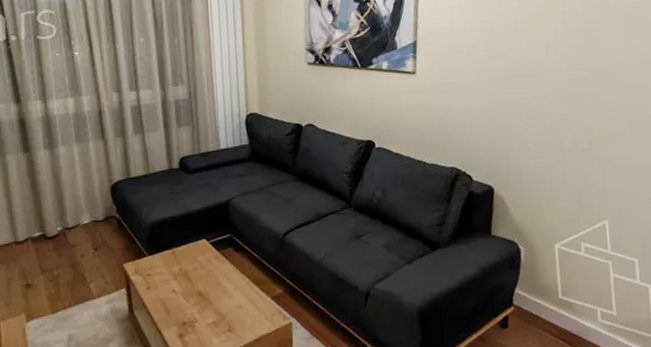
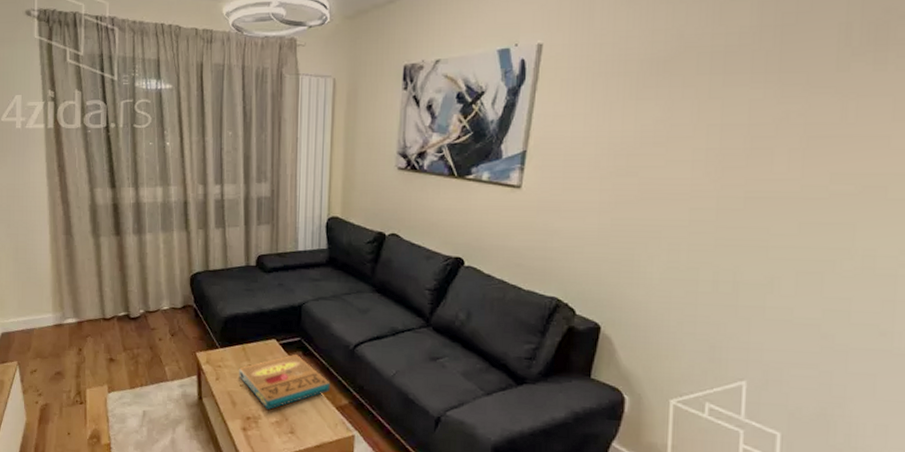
pizza box: none [170,251,264,311] -> present [239,354,331,410]

